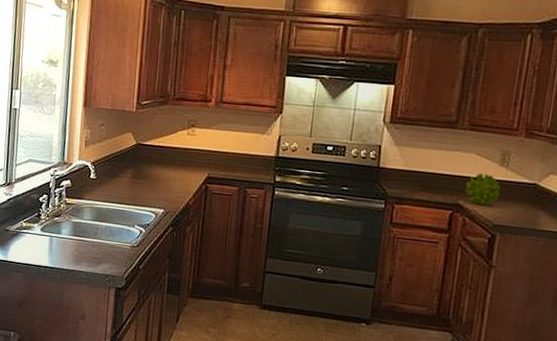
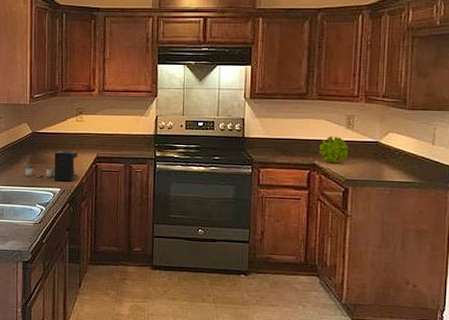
coffee maker: none [124,166,187,203] -> present [24,150,78,182]

